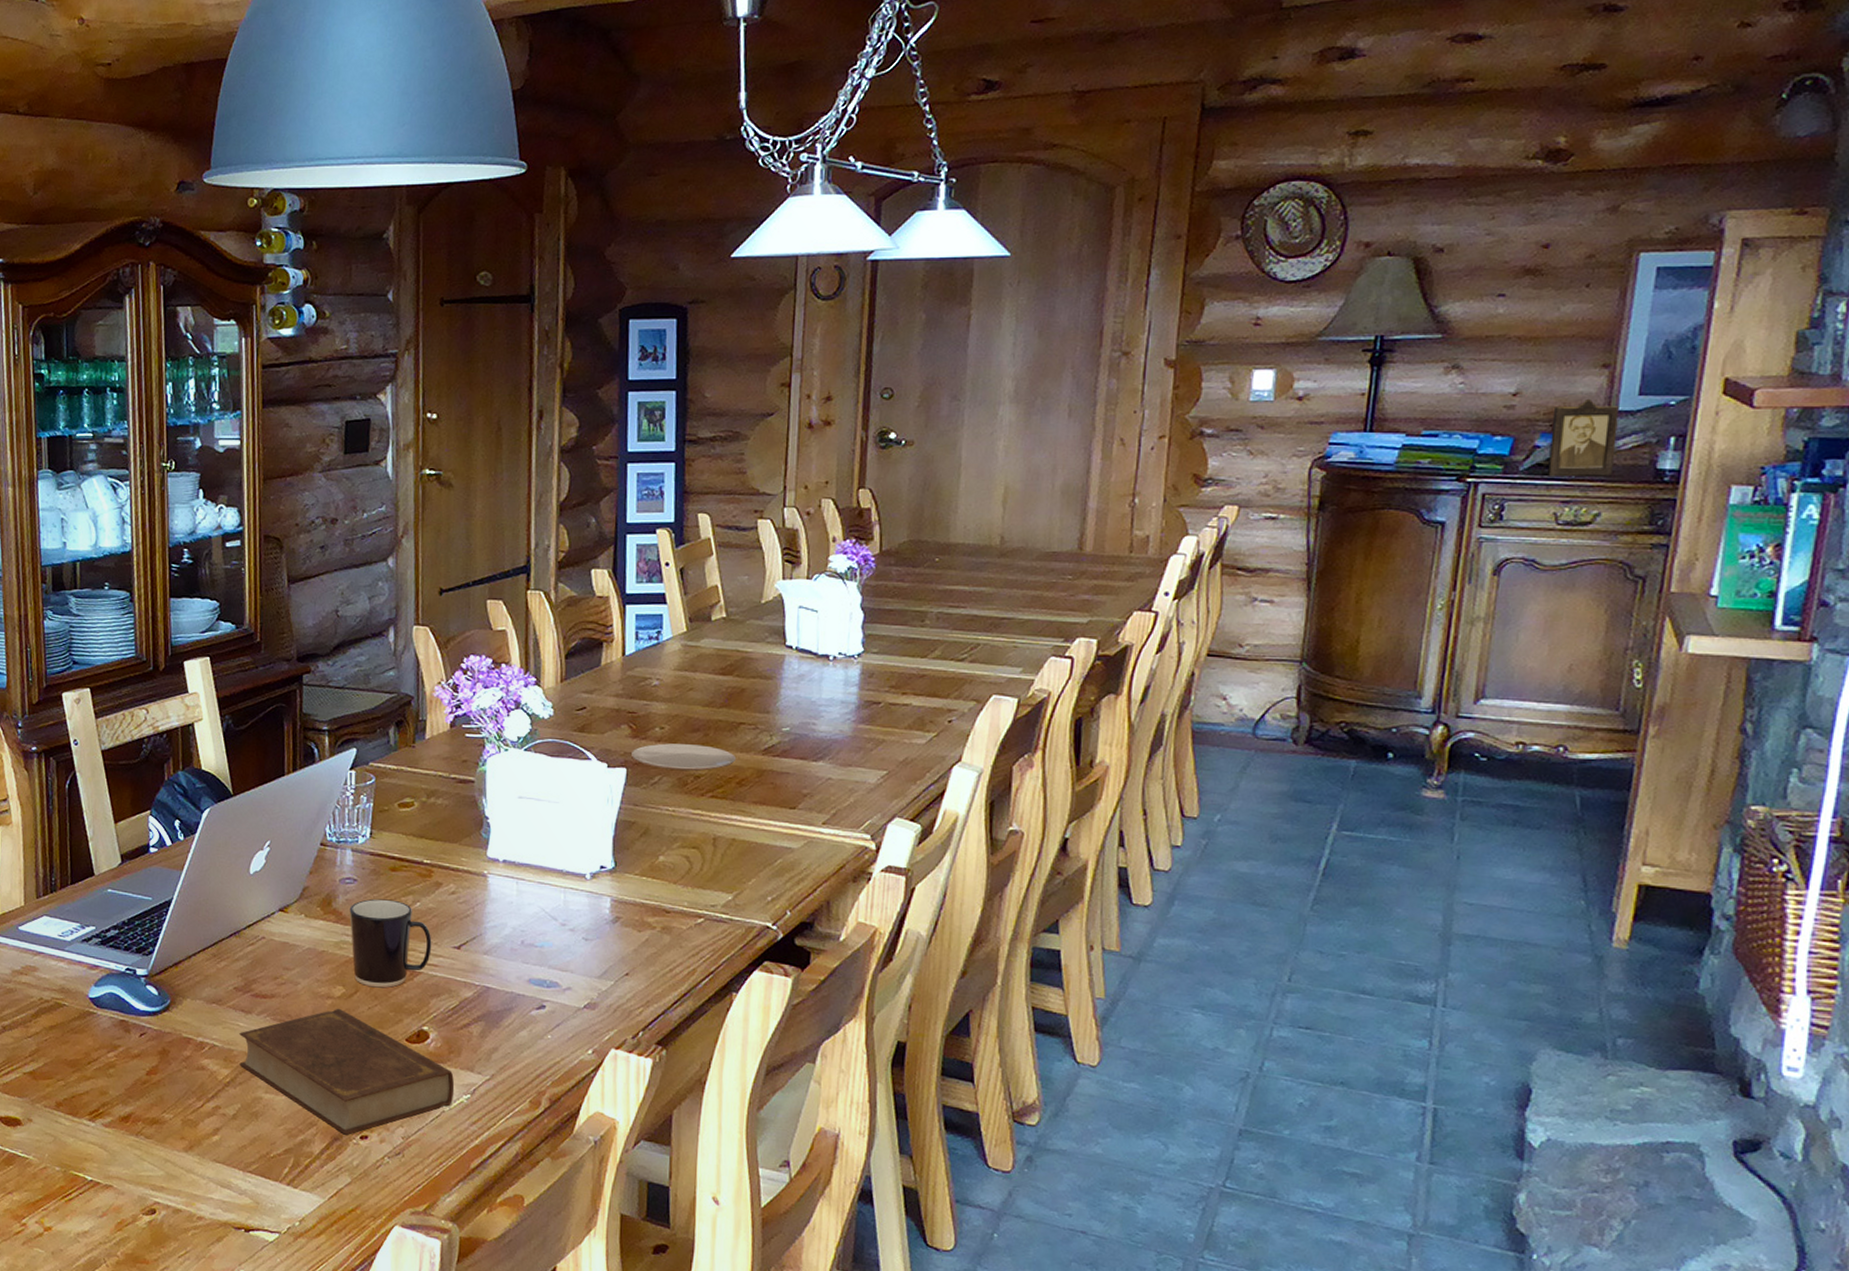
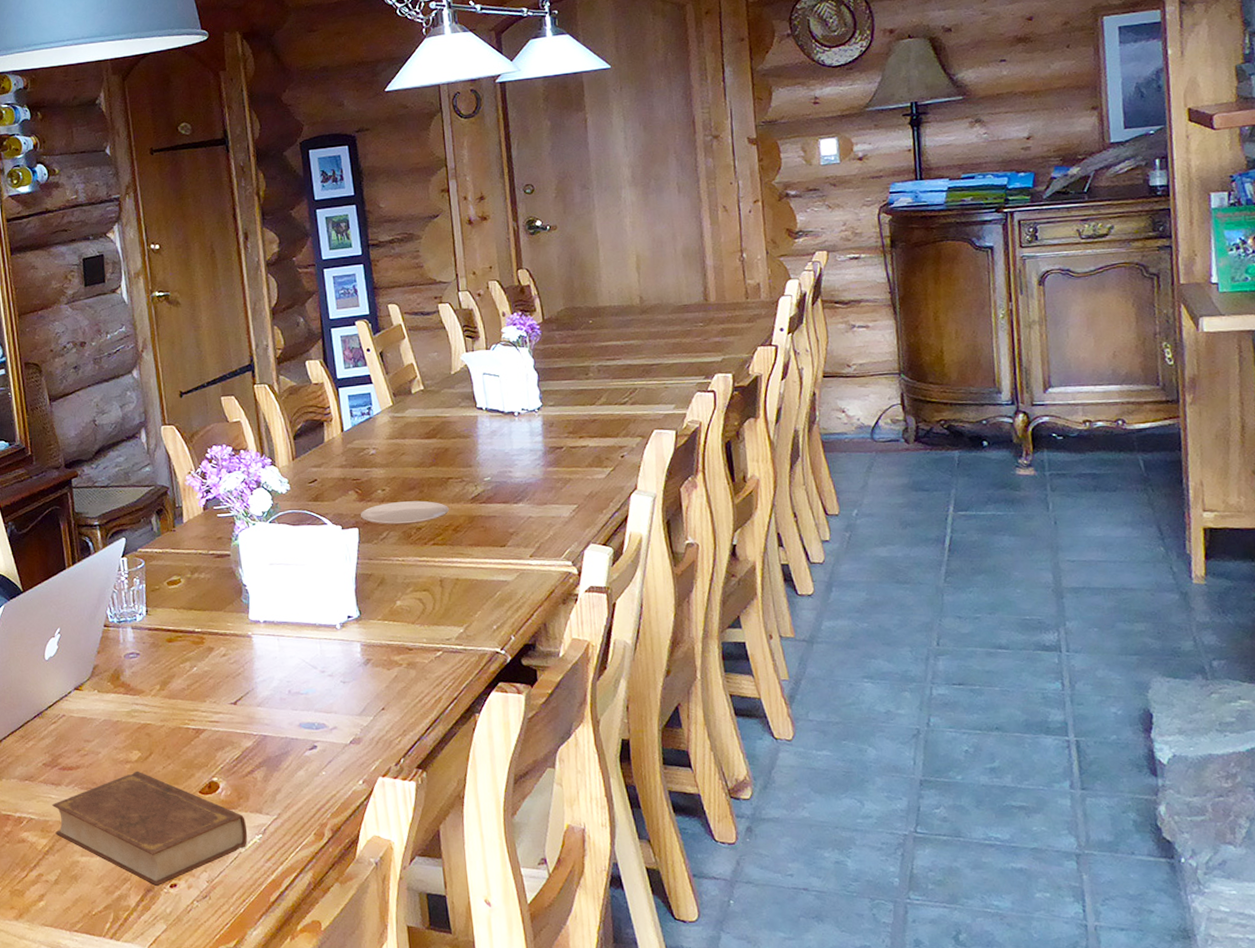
mug: present [349,898,432,988] -> none [136,667,212,748]
photo frame: present [1541,398,1619,477] -> none [1060,135,1117,201]

